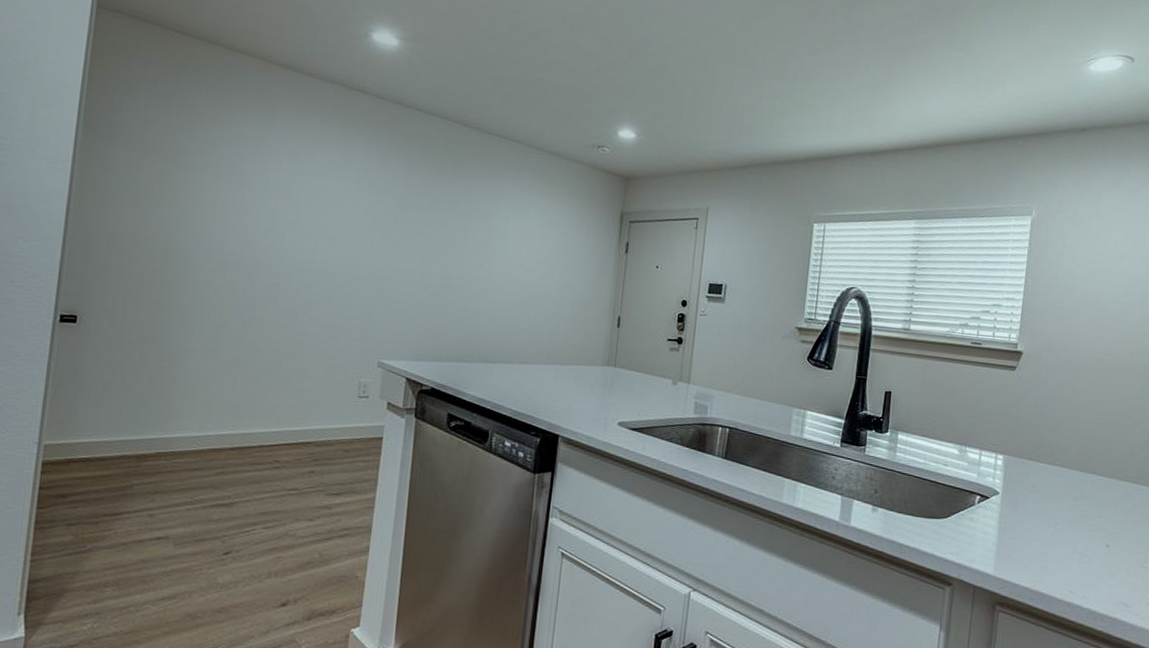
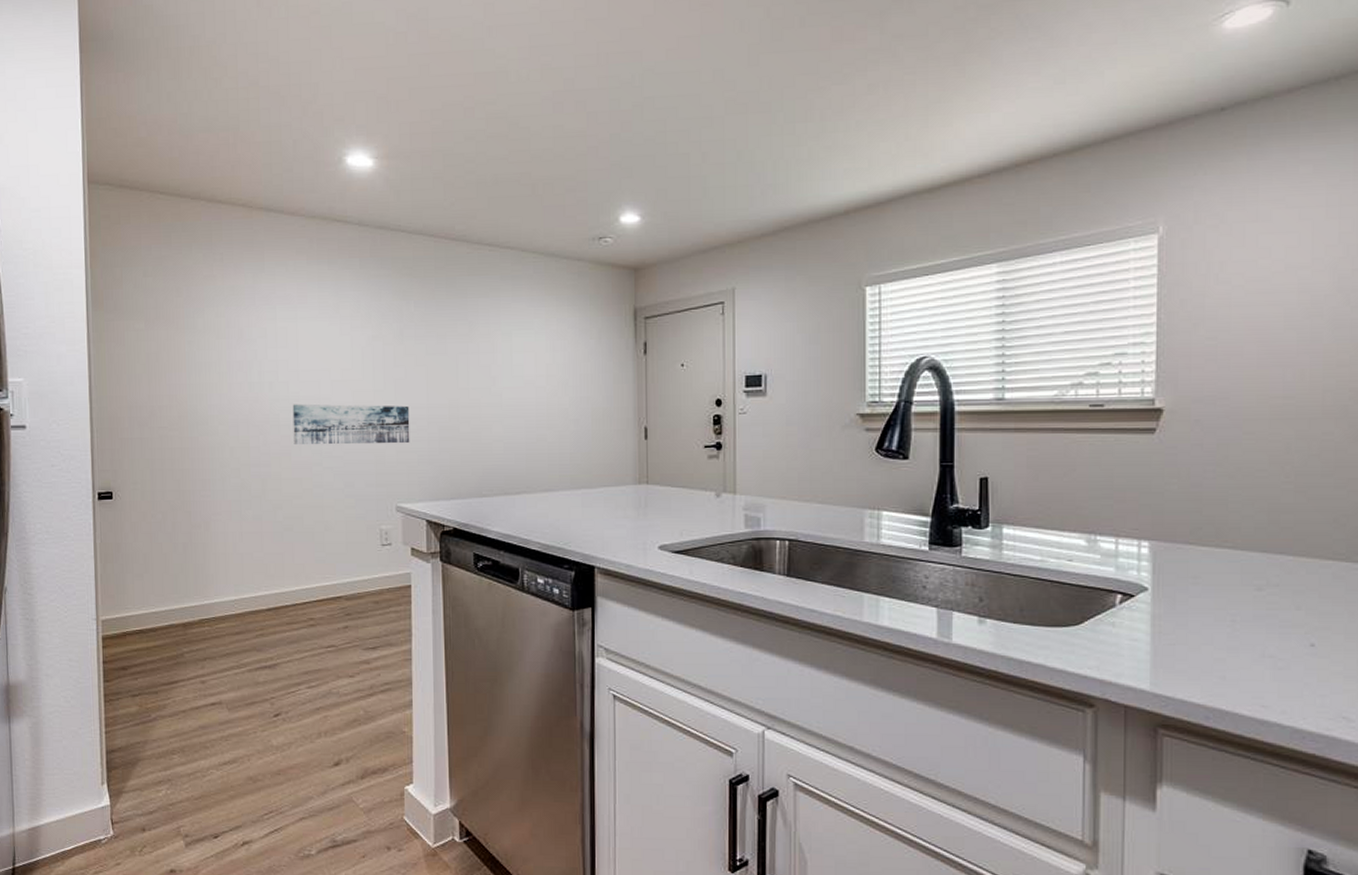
wall art: none [282,253,403,305] -> present [292,403,410,444]

